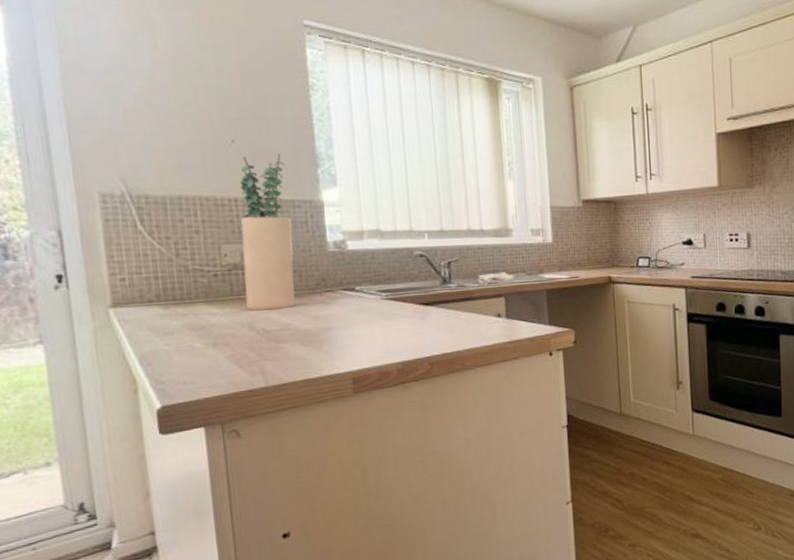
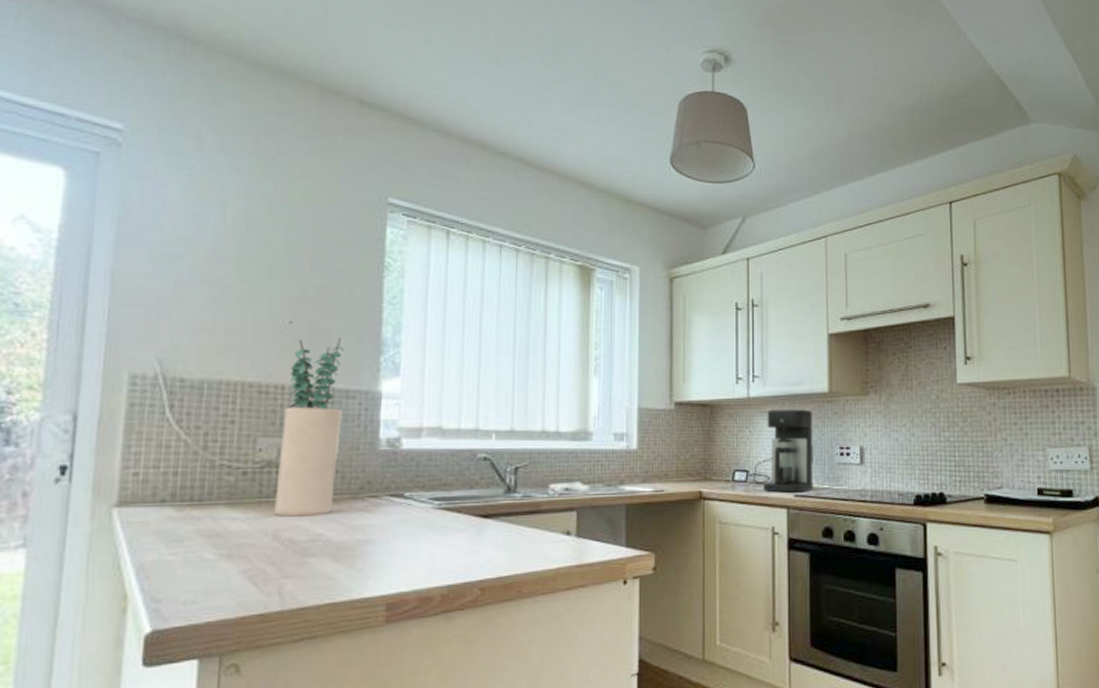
coffee maker: none [664,202,708,276] -> present [763,409,814,494]

